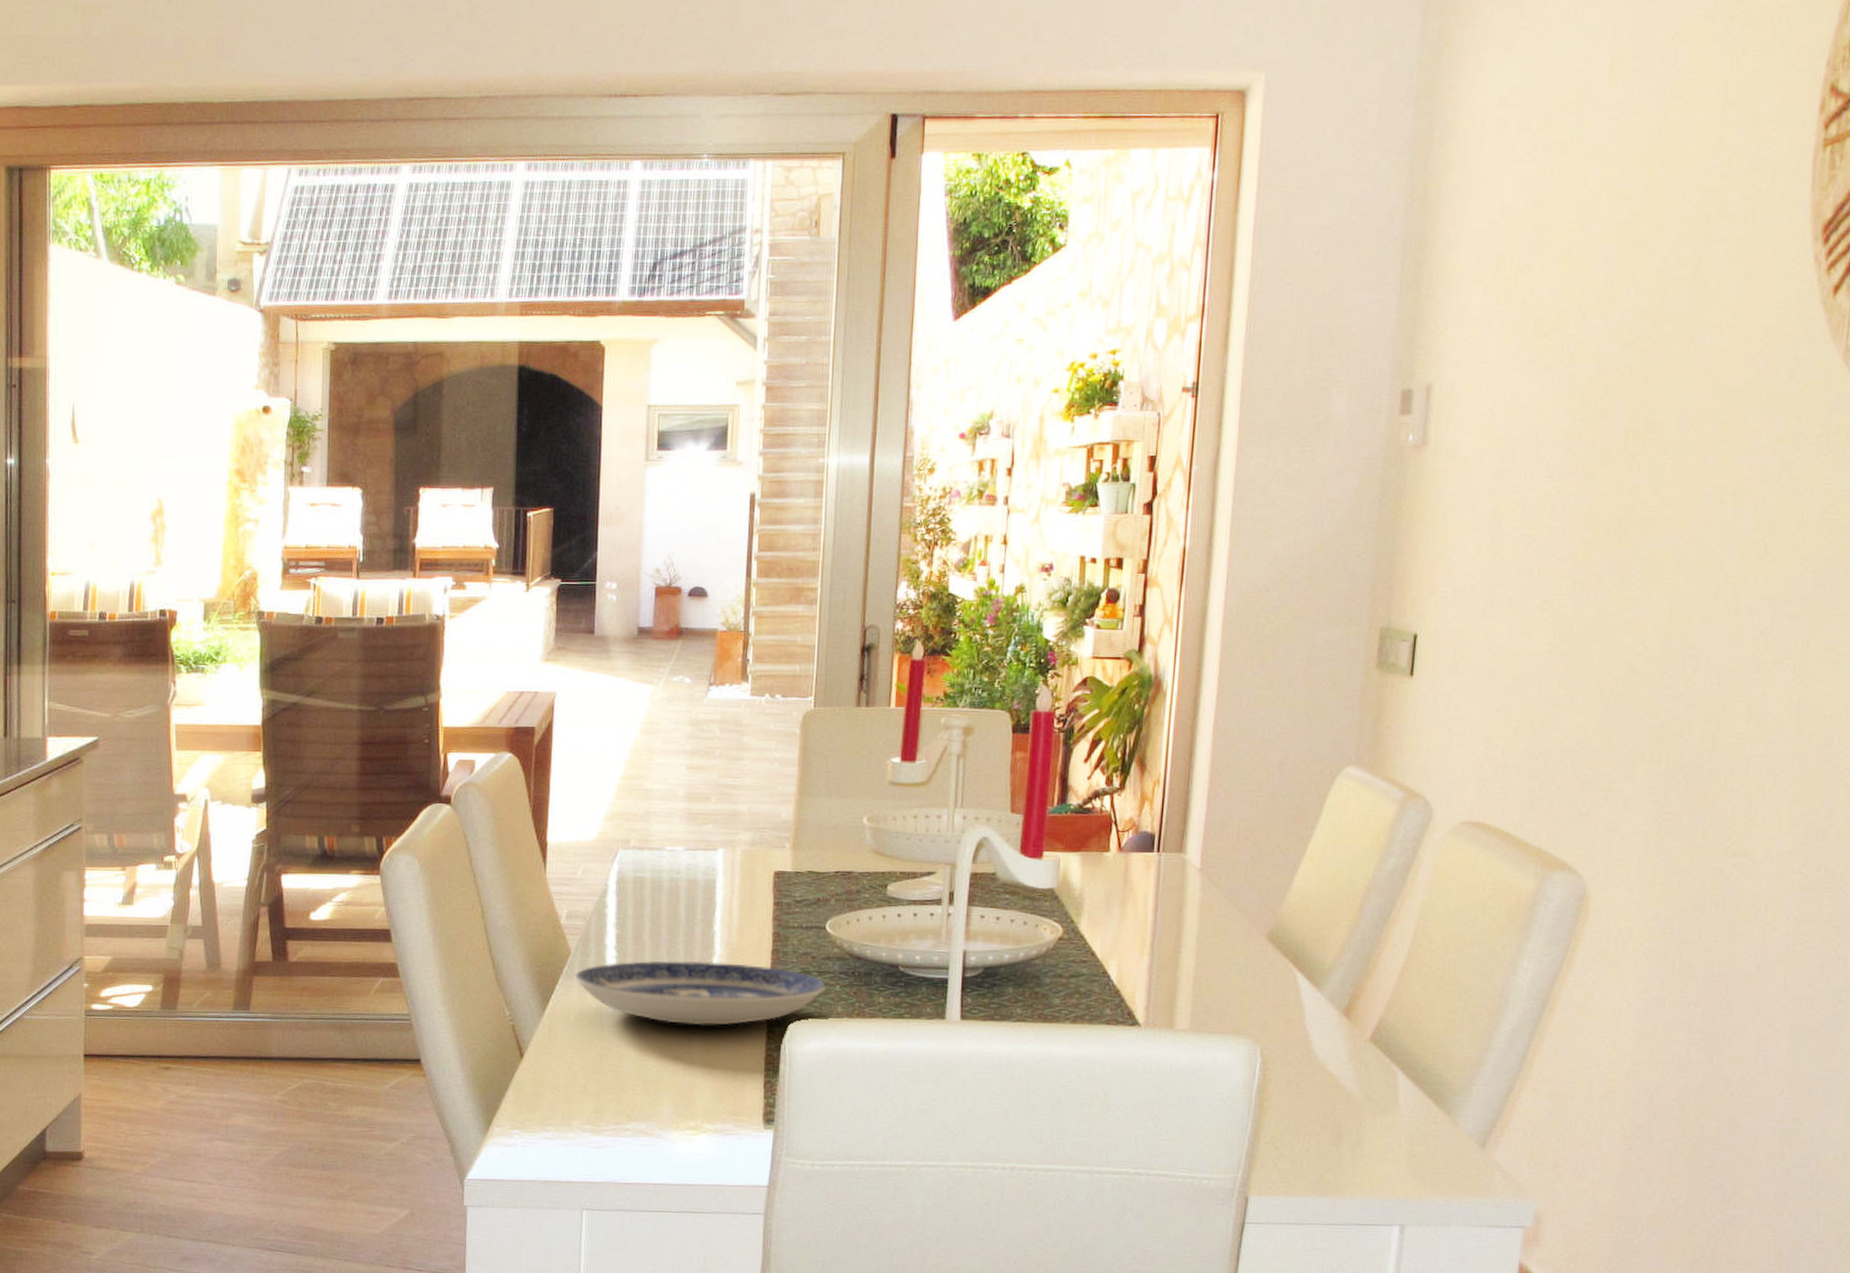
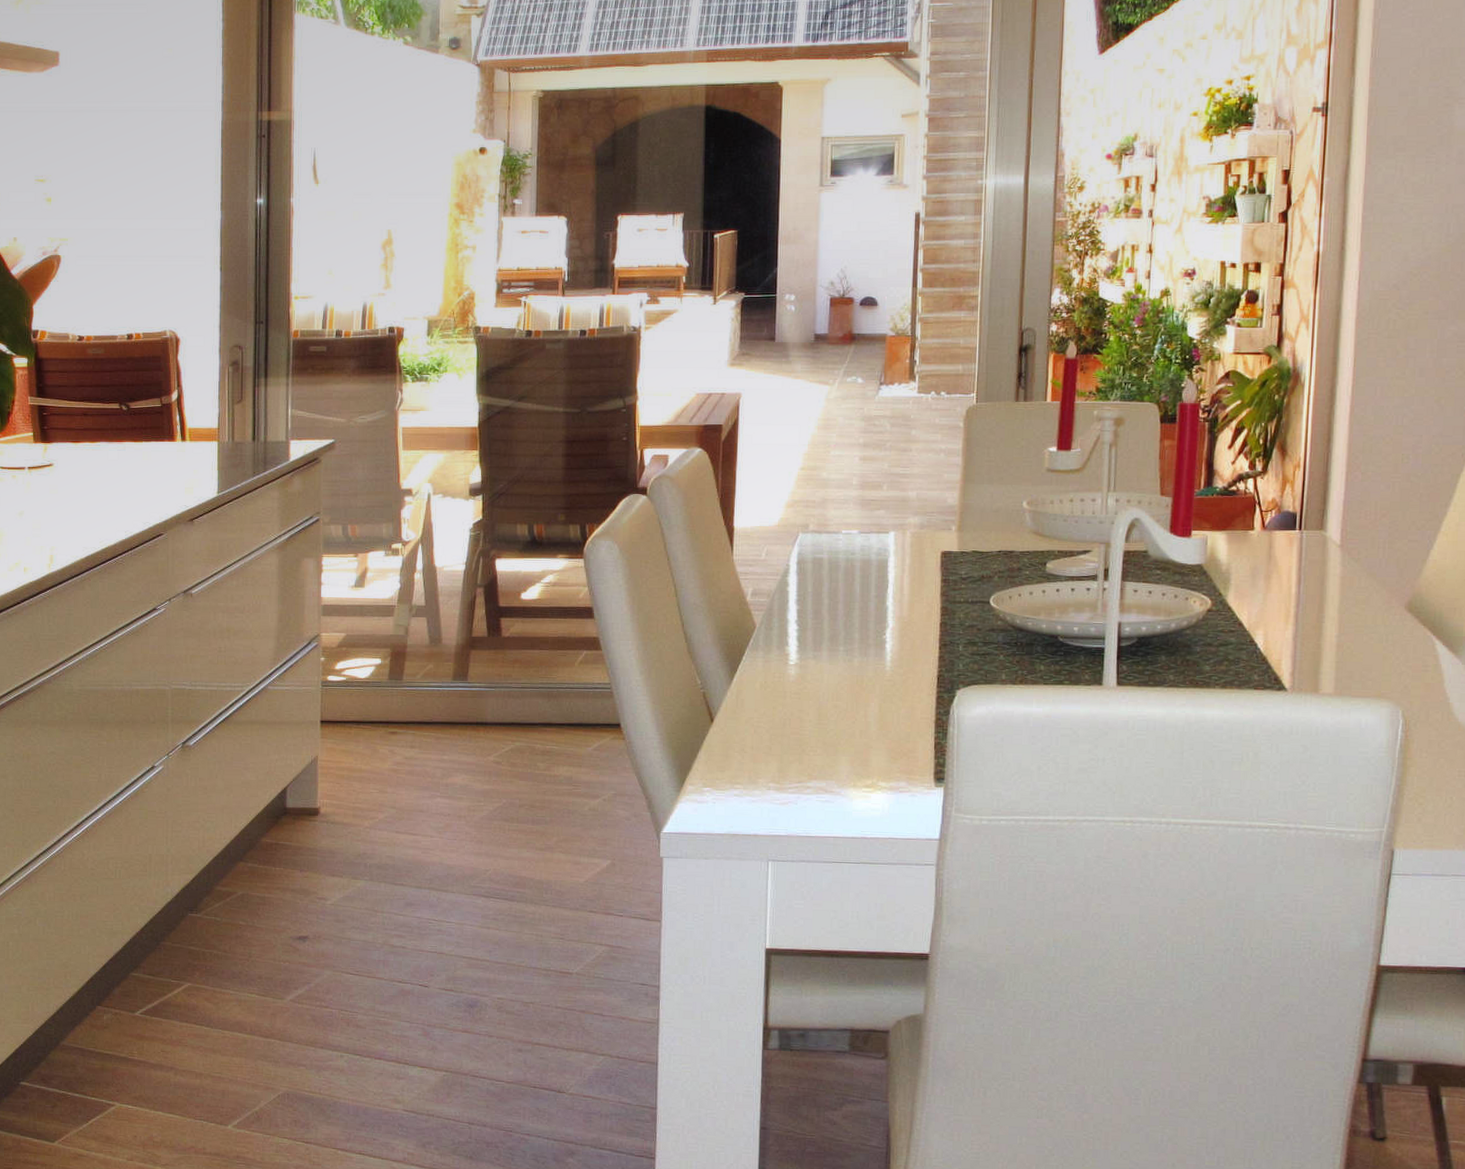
plate: present [574,960,825,1026] -> none [759,633,990,693]

